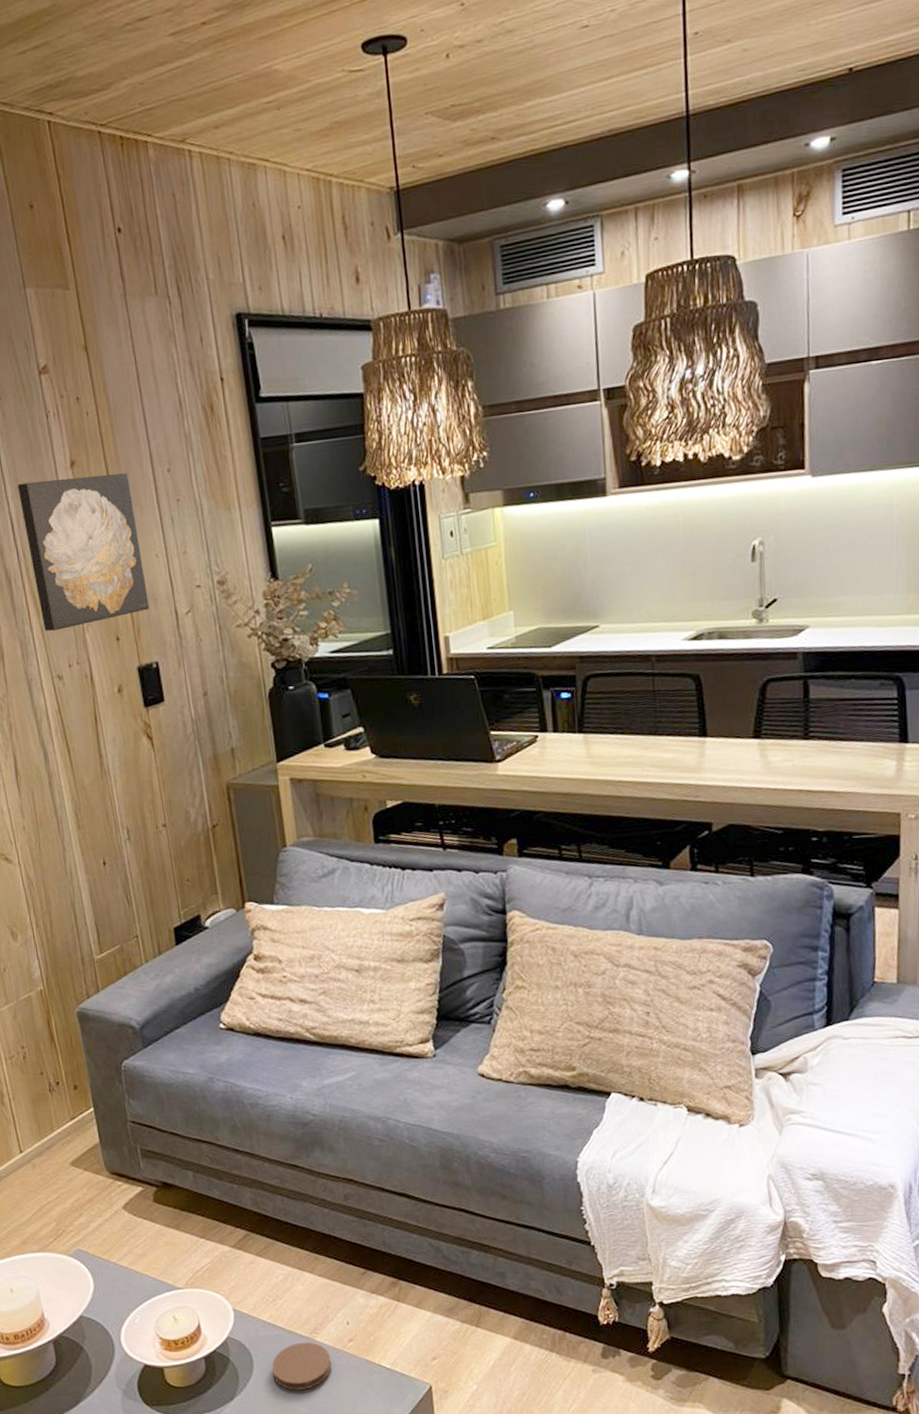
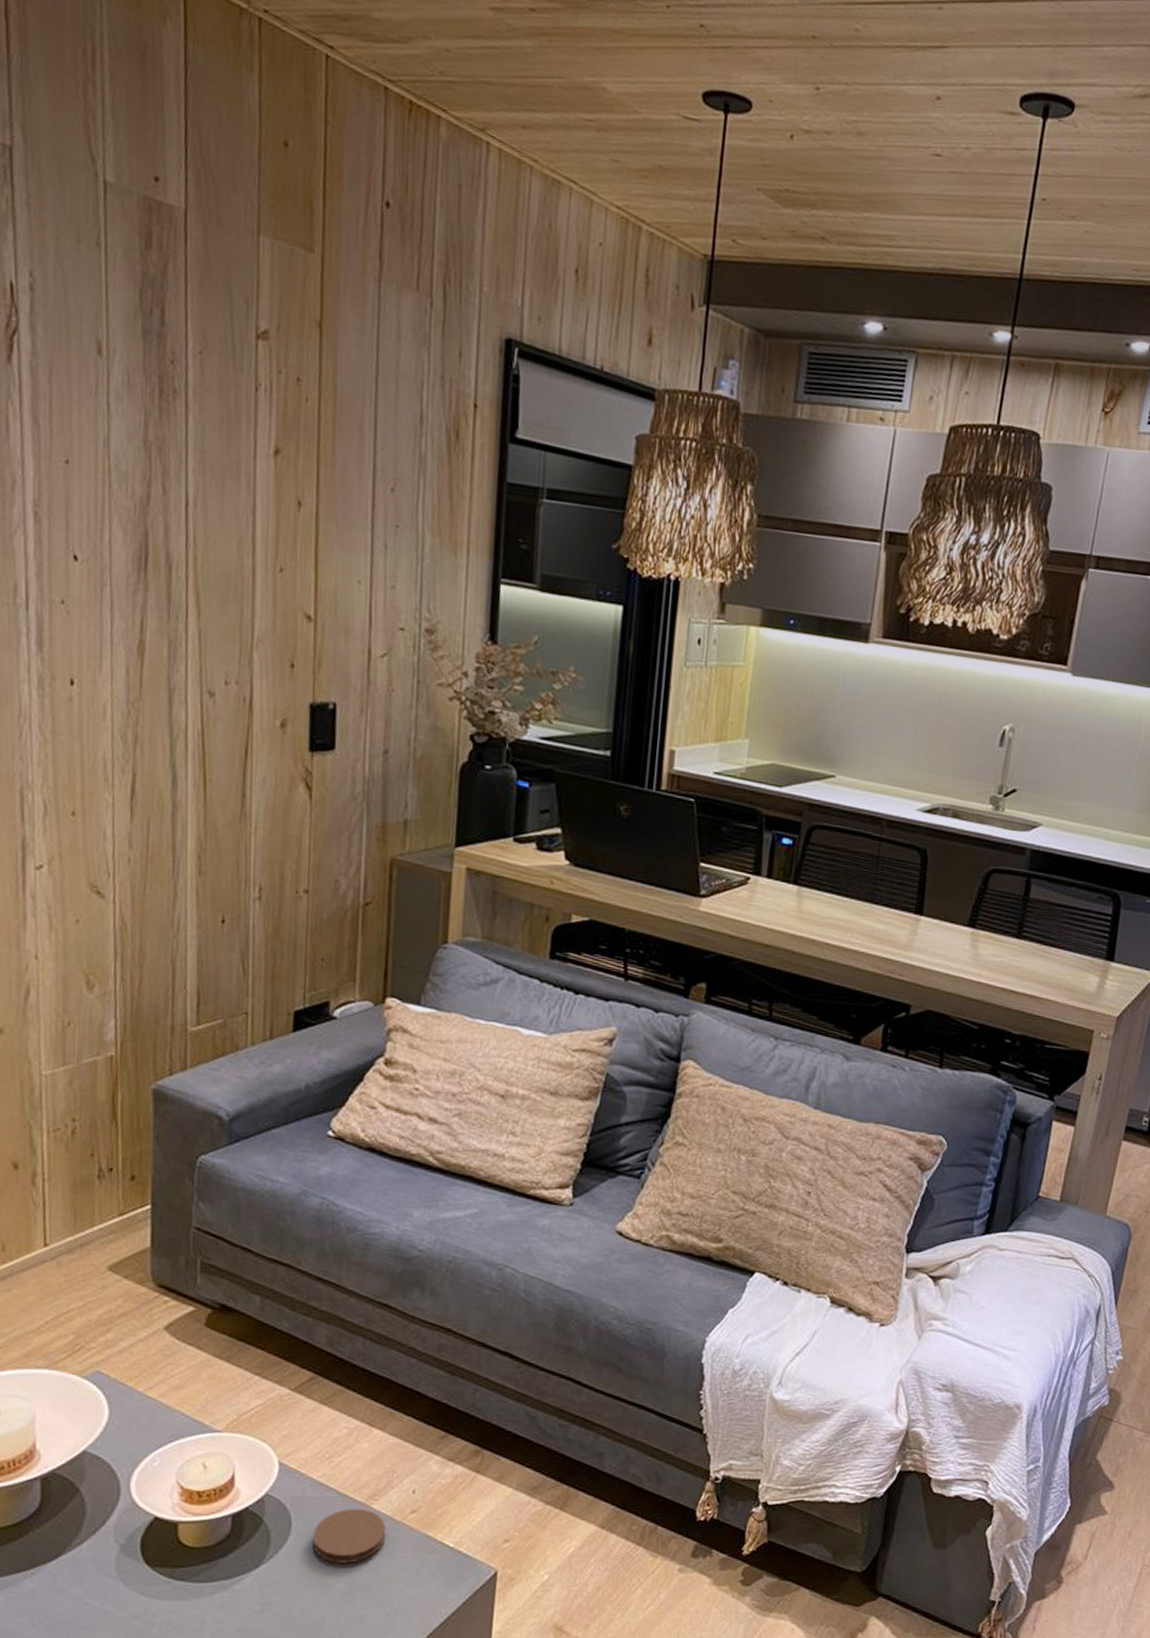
wall art: present [18,473,149,632] -> none [202,457,343,642]

